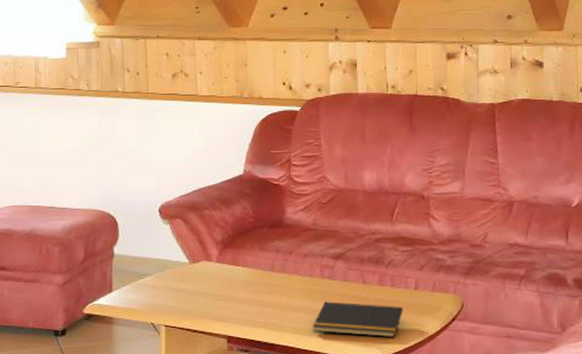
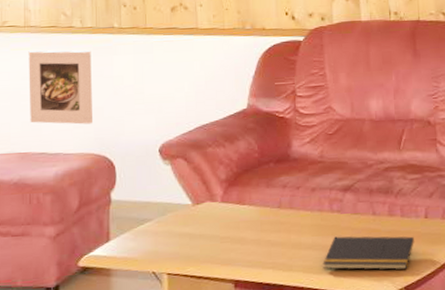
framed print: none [39,110,98,182] -> present [28,50,94,125]

